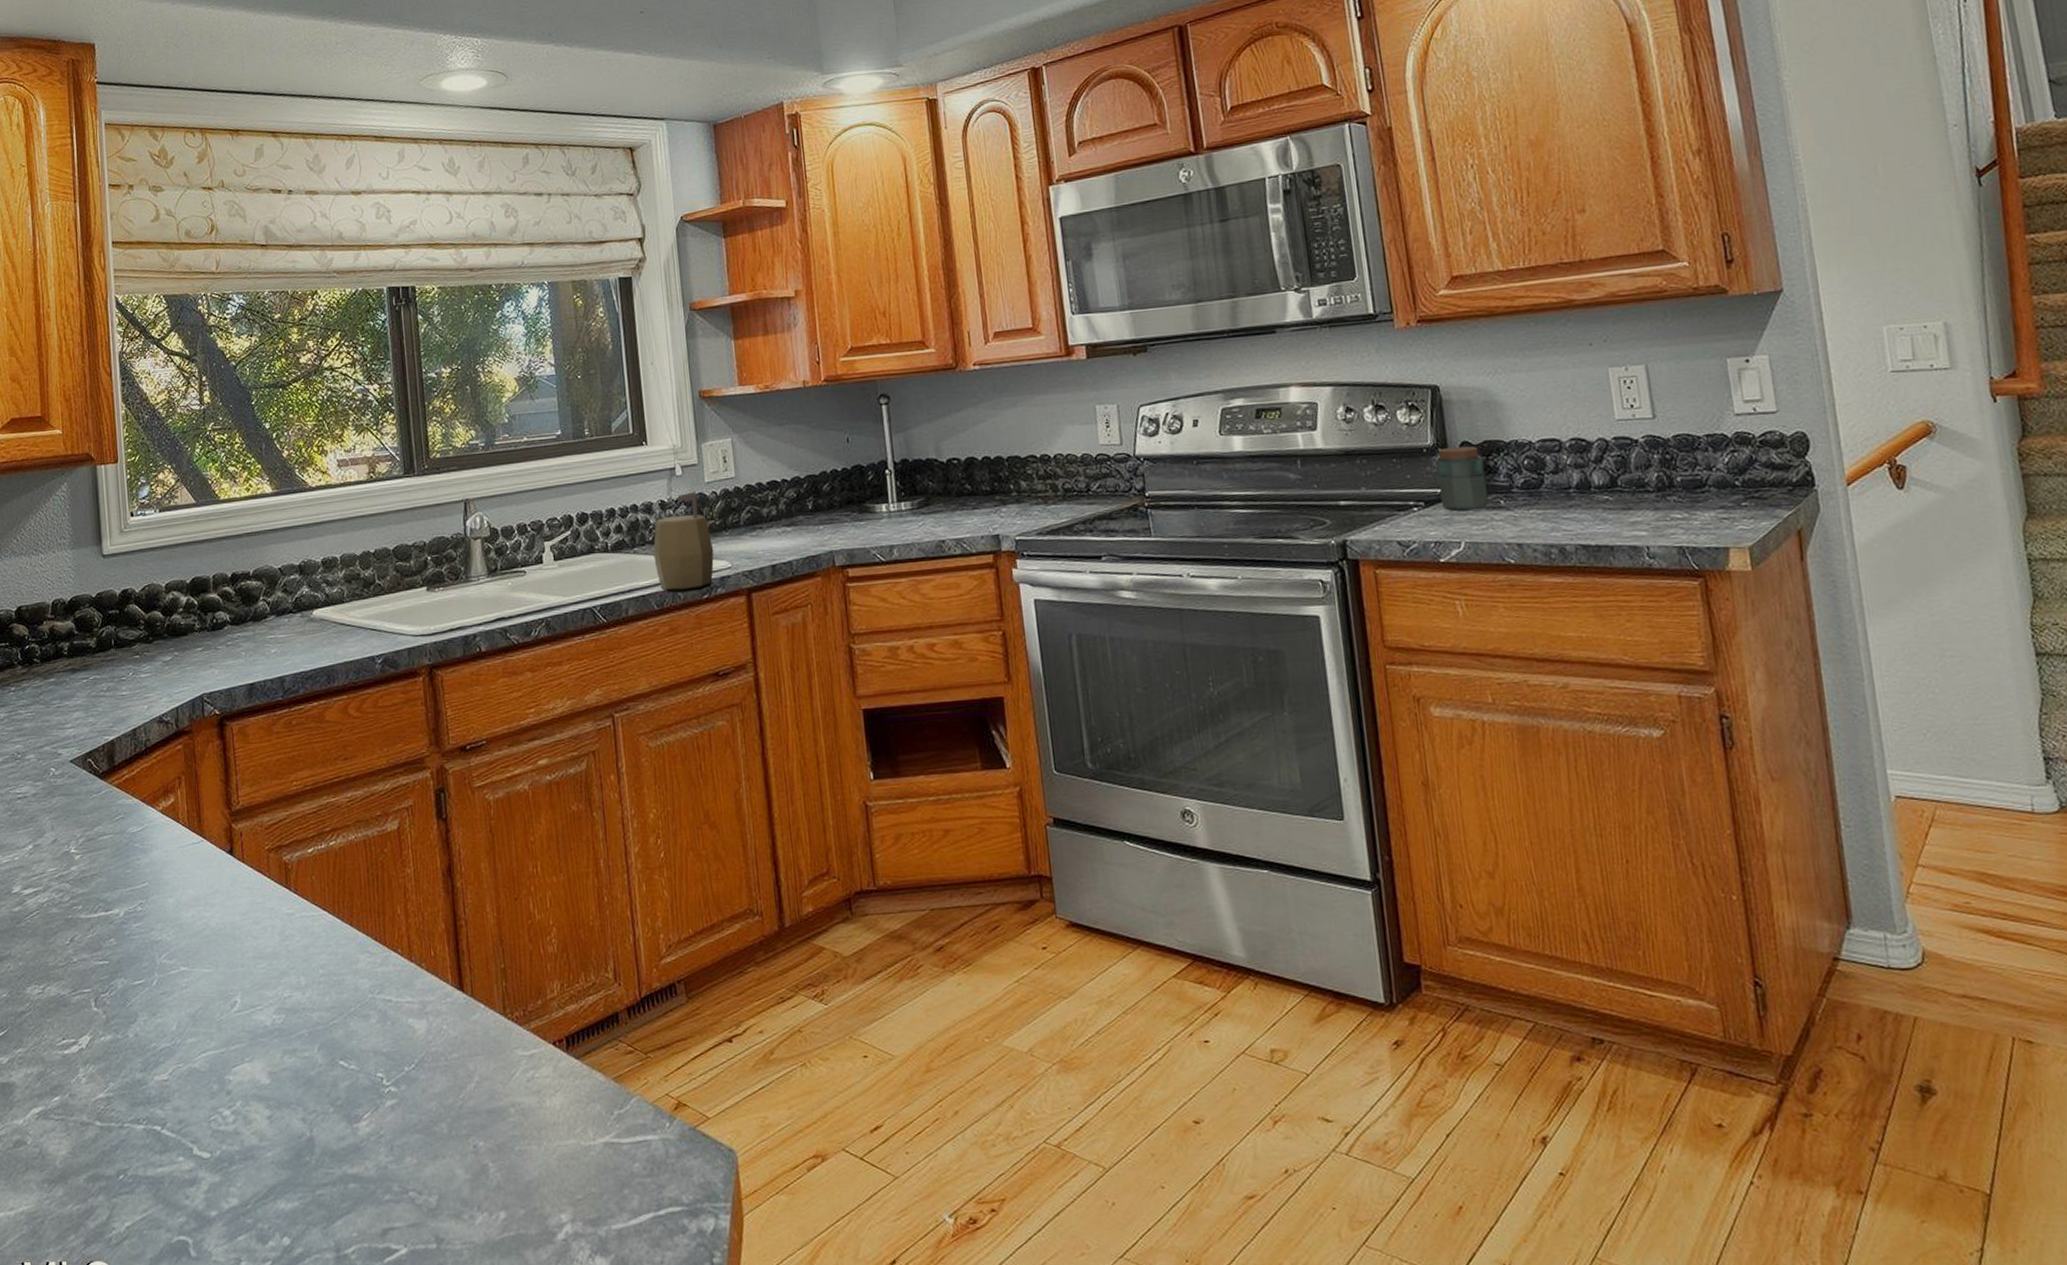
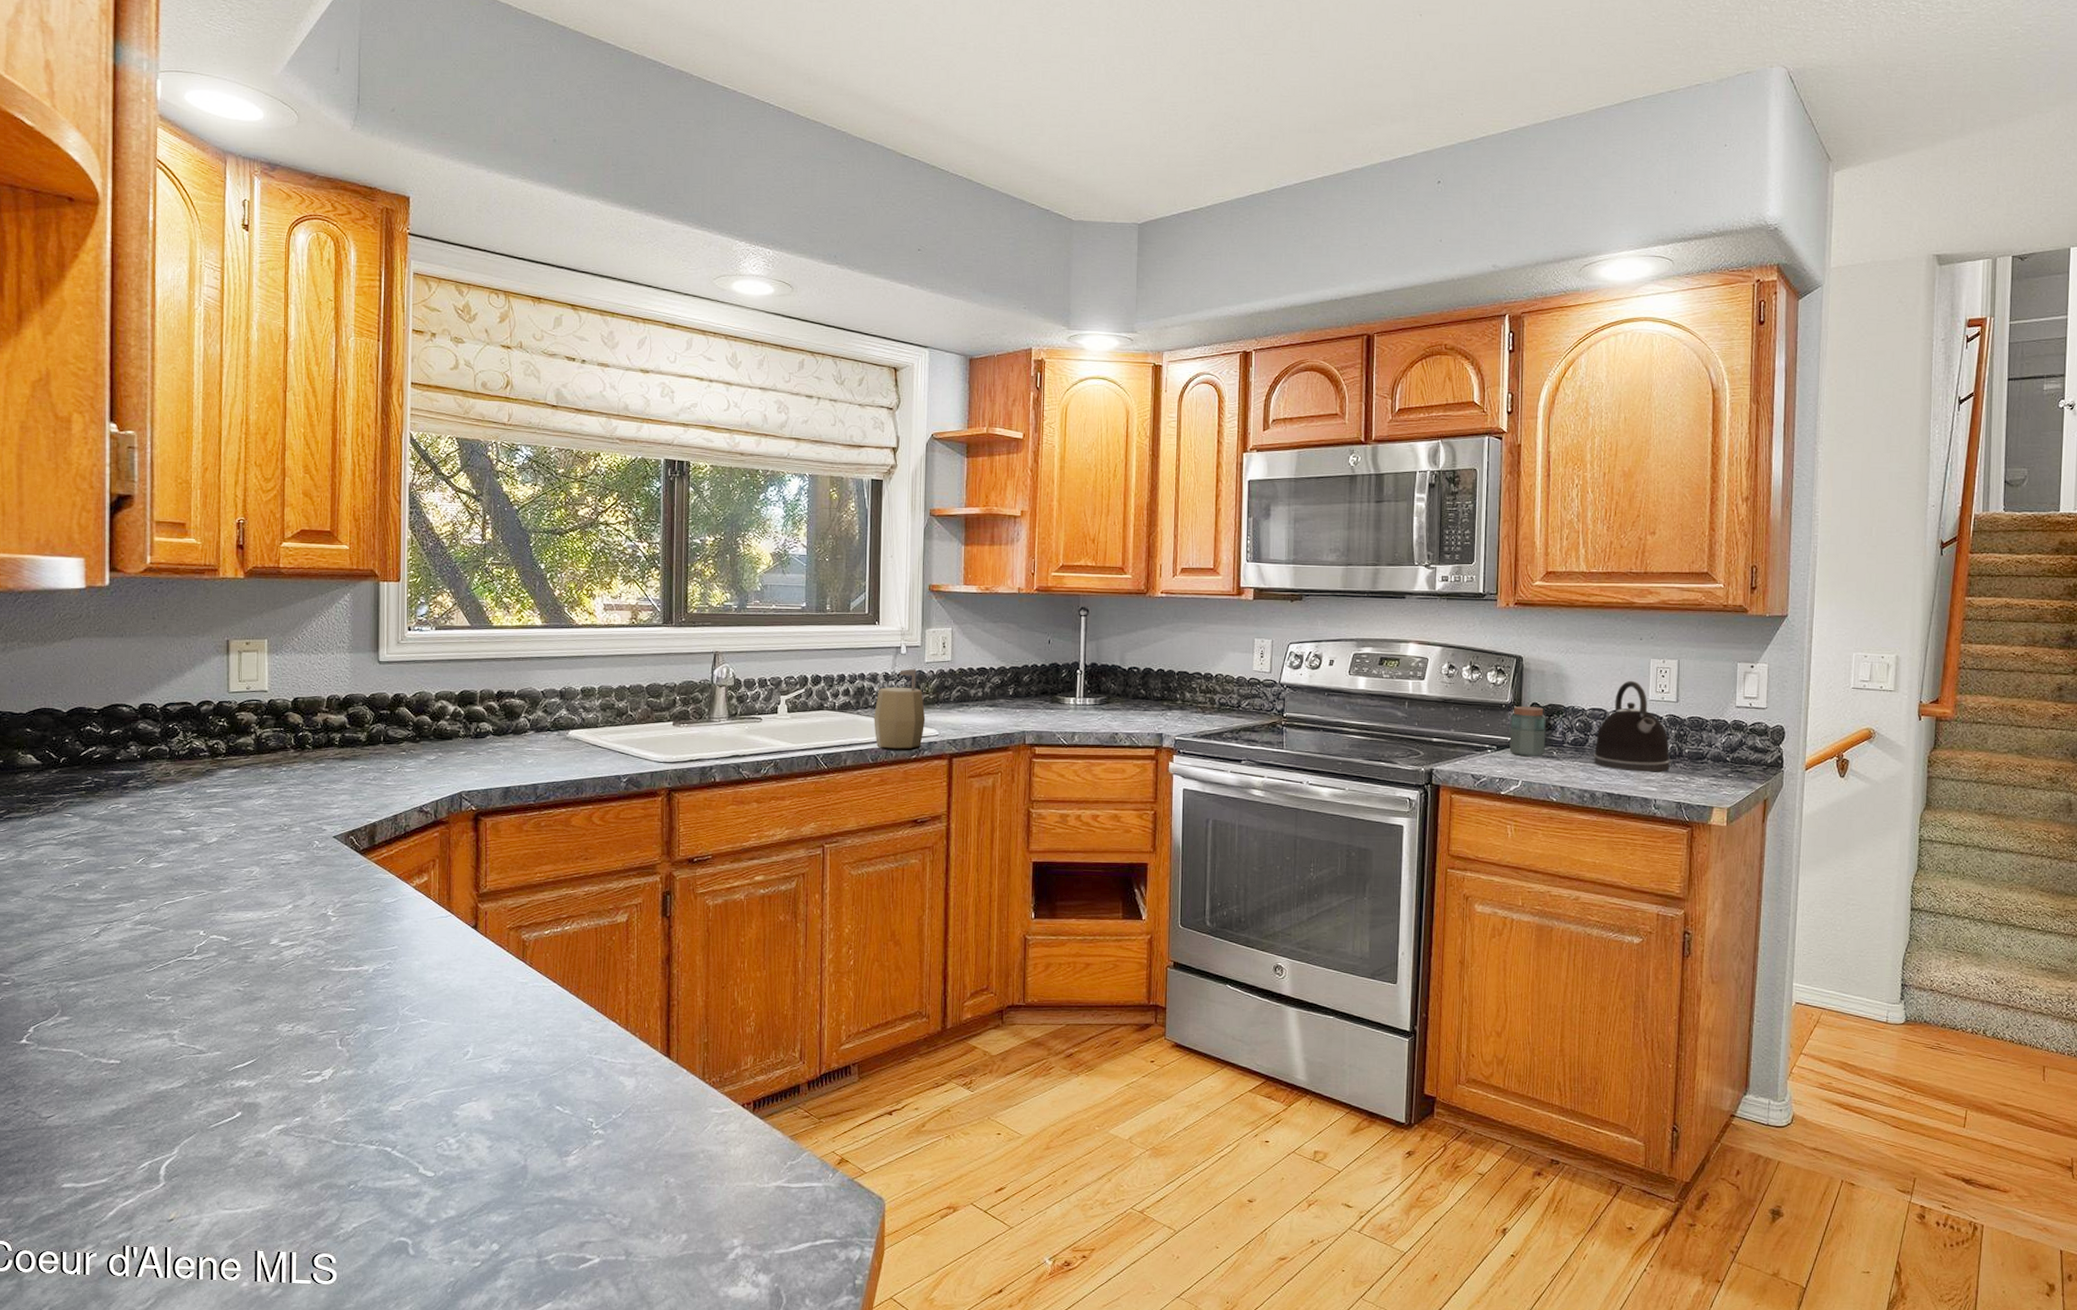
kettle: none [1553,398,1661,514] -> present [1593,680,1671,772]

